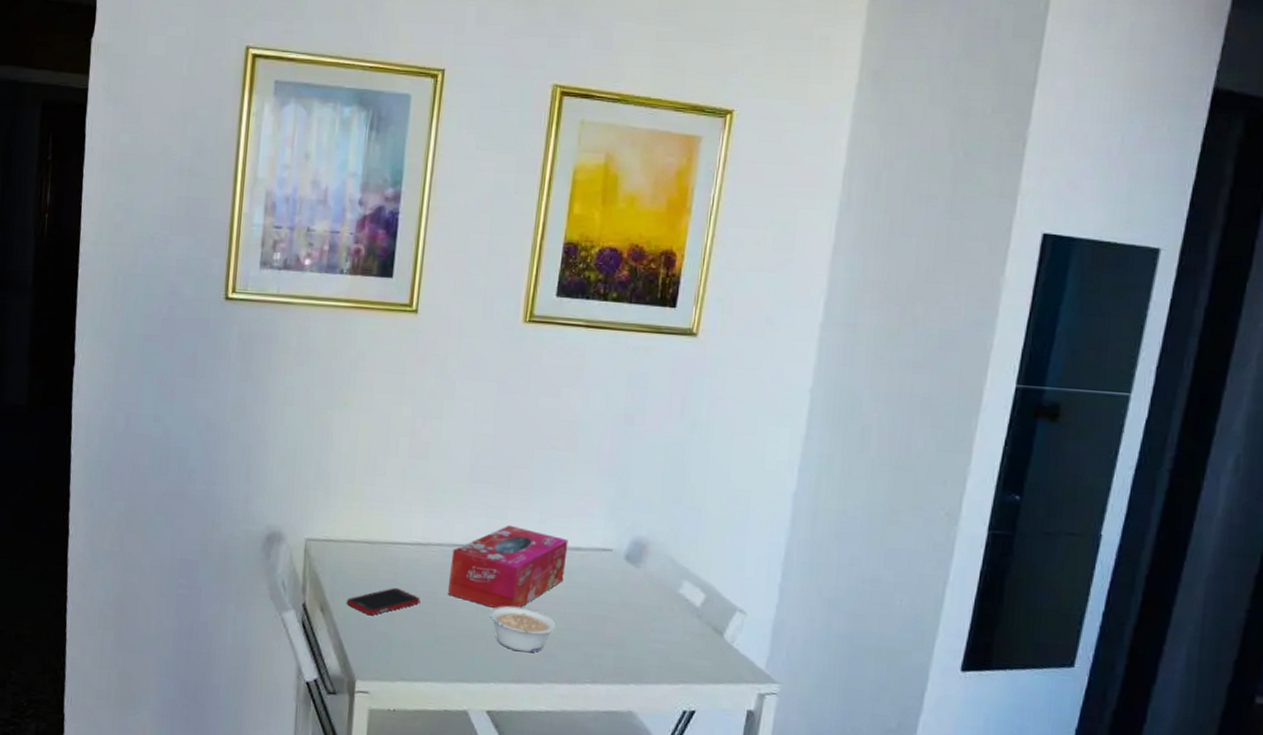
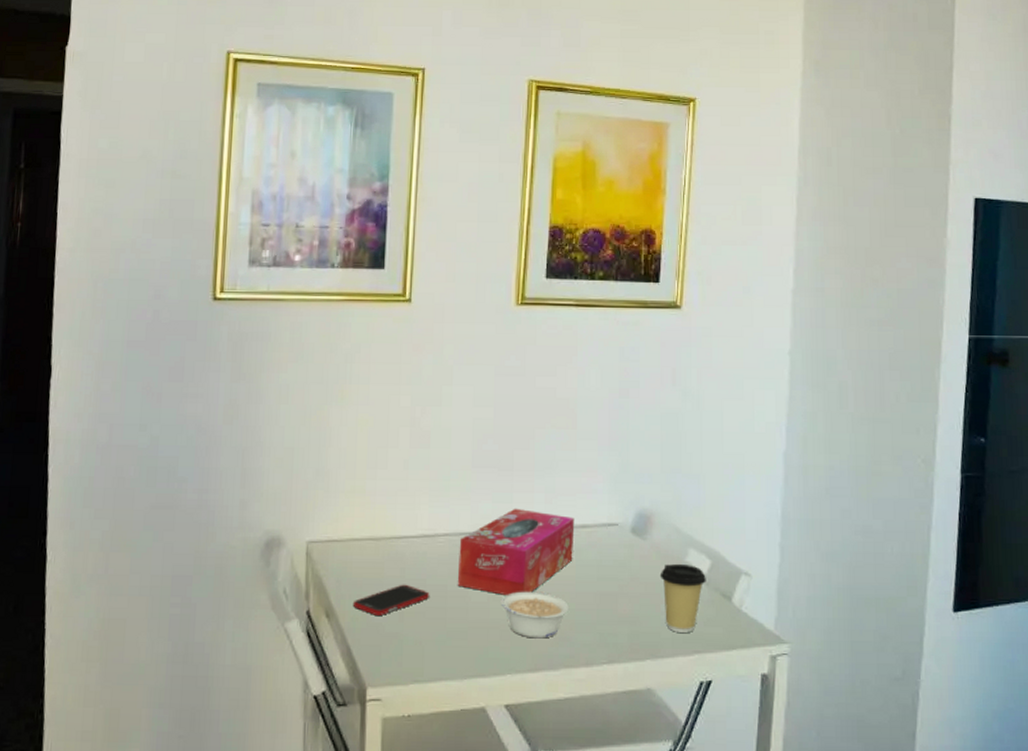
coffee cup: none [650,593,699,662] -> present [659,563,706,632]

